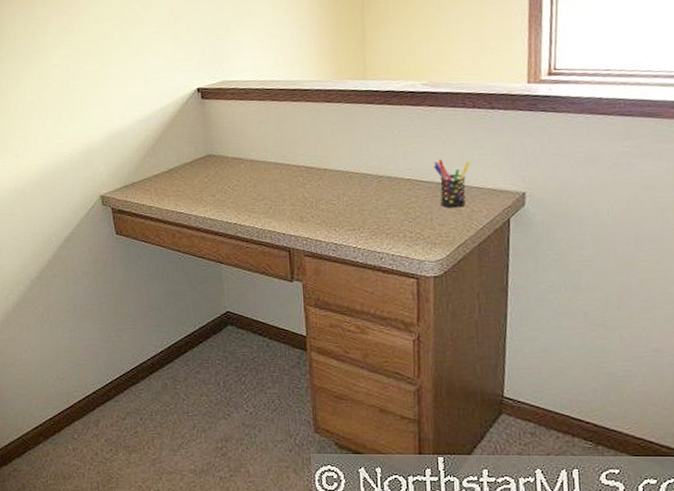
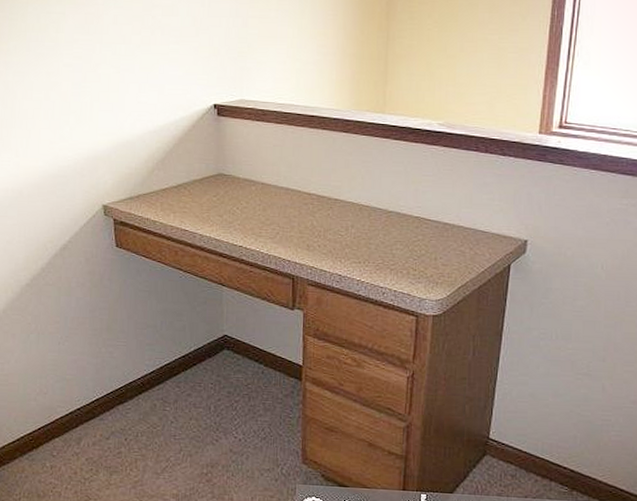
pen holder: present [434,159,471,208] -> none [443,200,479,250]

